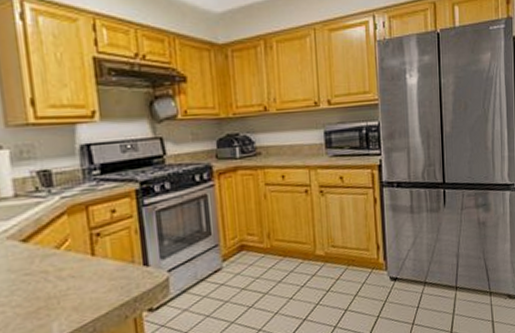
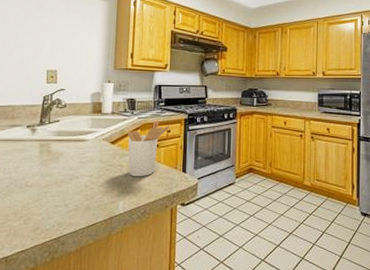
utensil holder: none [46,197,113,285] -> present [127,120,169,177]

